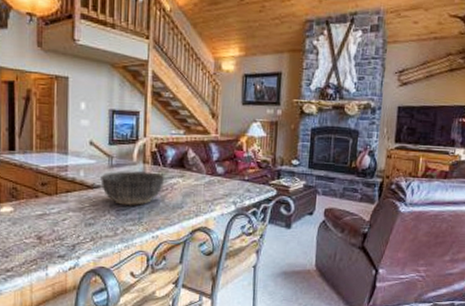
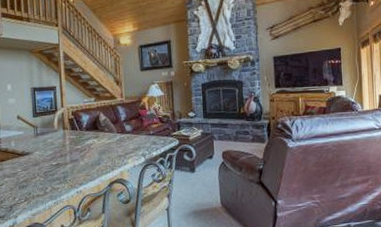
bowl: present [100,171,165,205] -> none [29,136,83,167]

